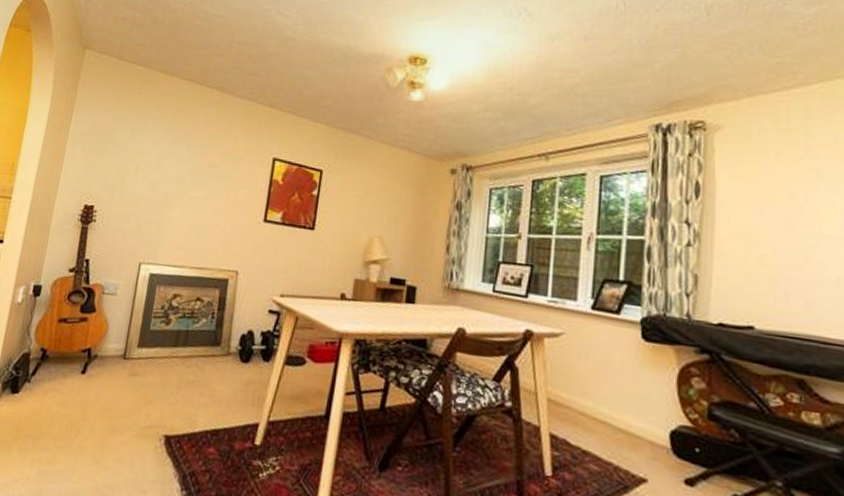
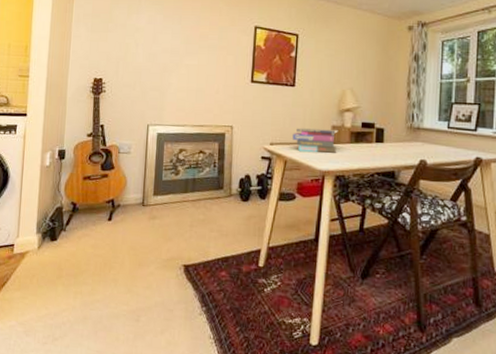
books: none [307,278,362,312] -> present [292,127,338,153]

